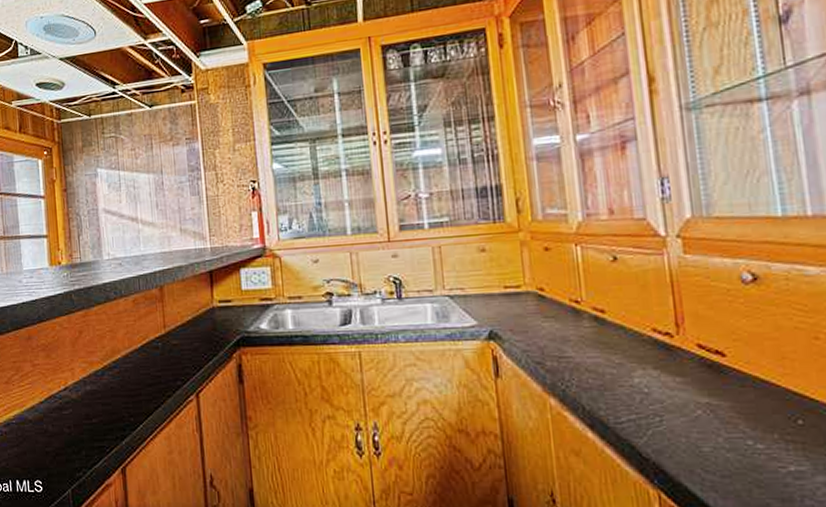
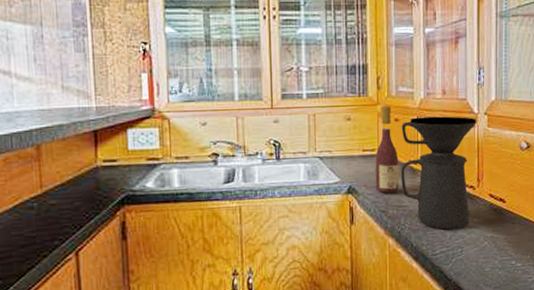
wine bottle: none [521,232,558,339] -> present [375,105,399,193]
coffee maker: none [553,241,669,390] -> present [401,116,477,230]

